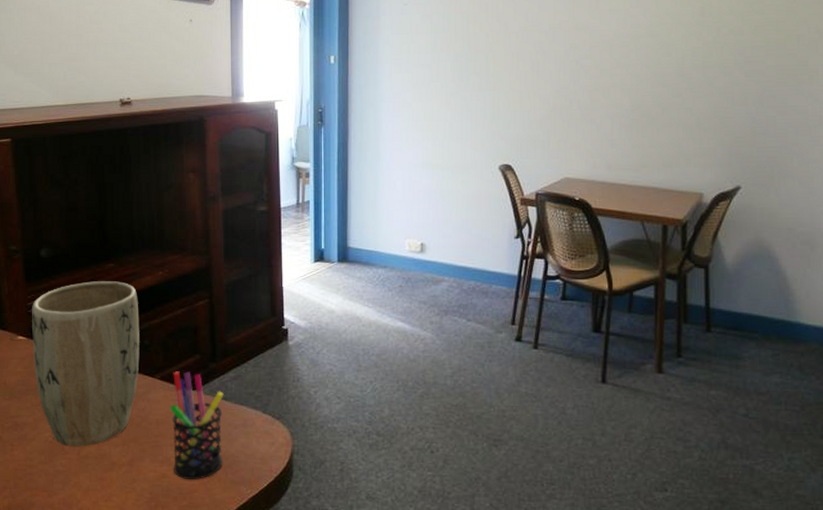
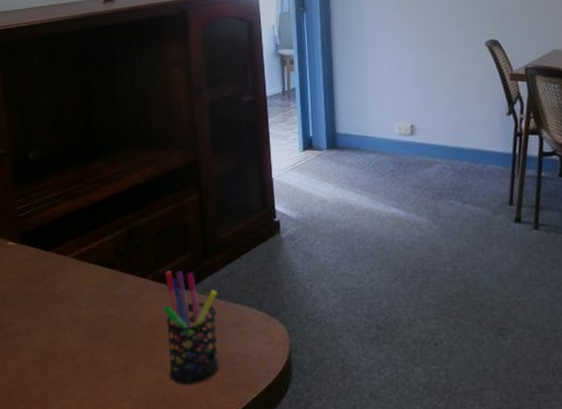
plant pot: present [32,281,140,447] -> none [21,180,131,355]

